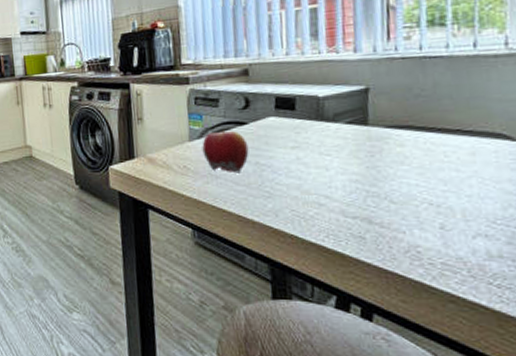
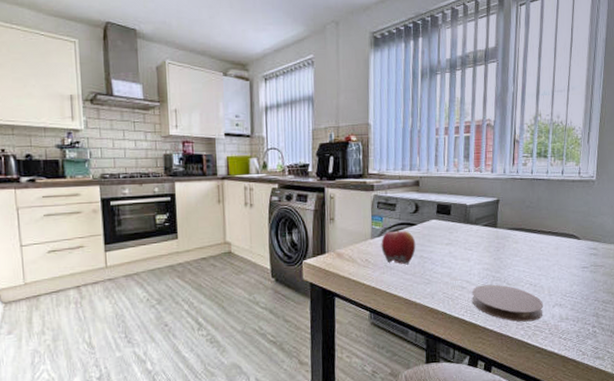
coaster: none [334,202,456,256] -> present [471,284,543,322]

